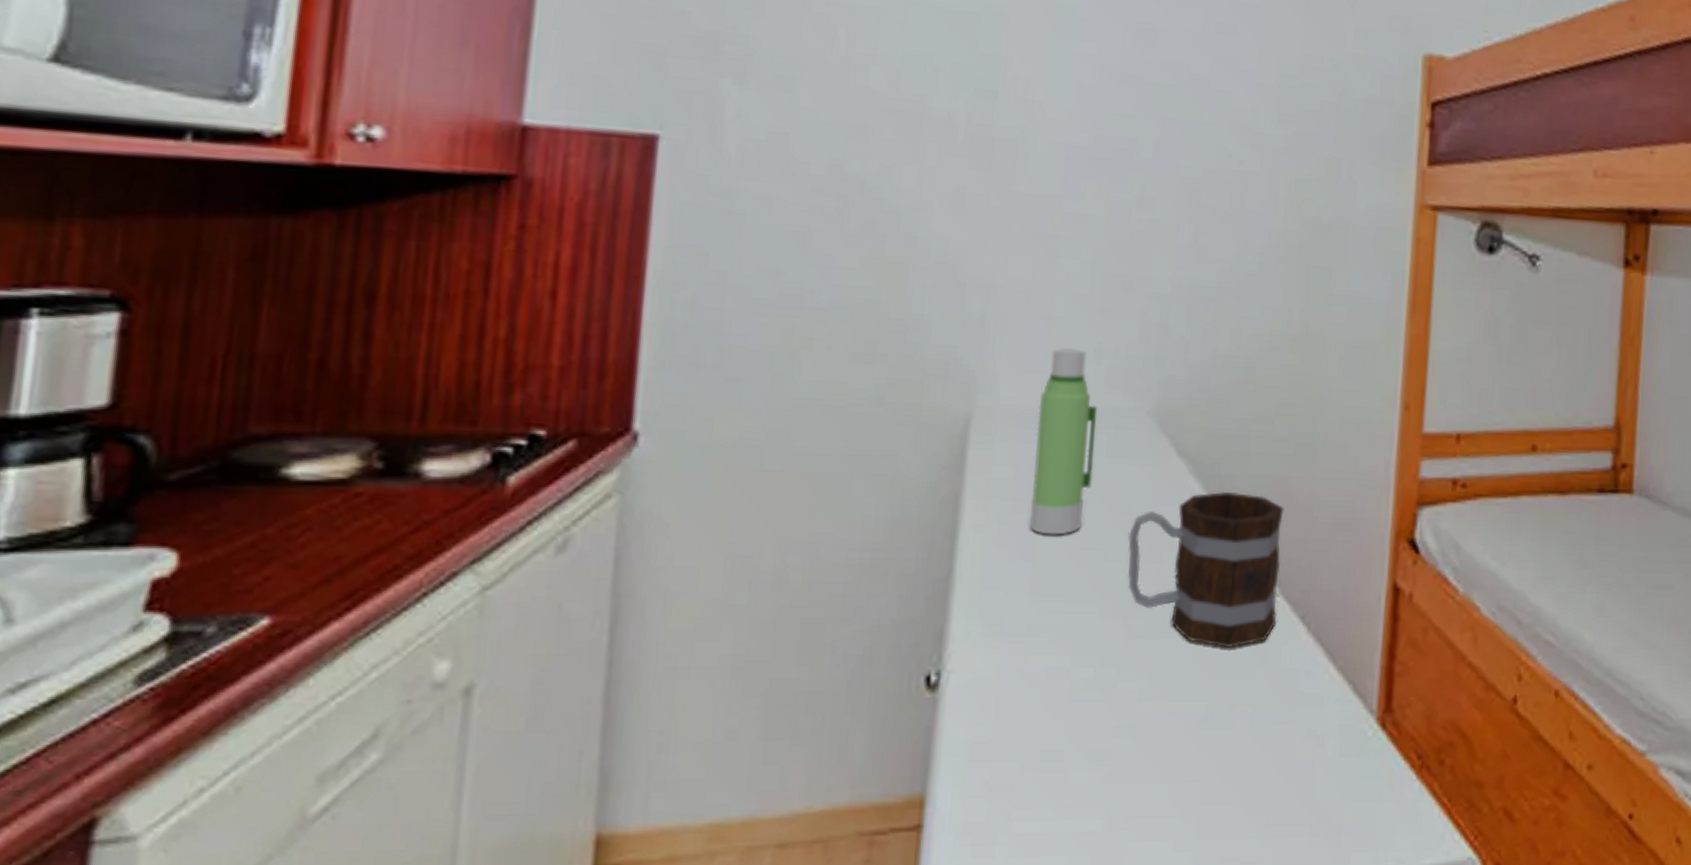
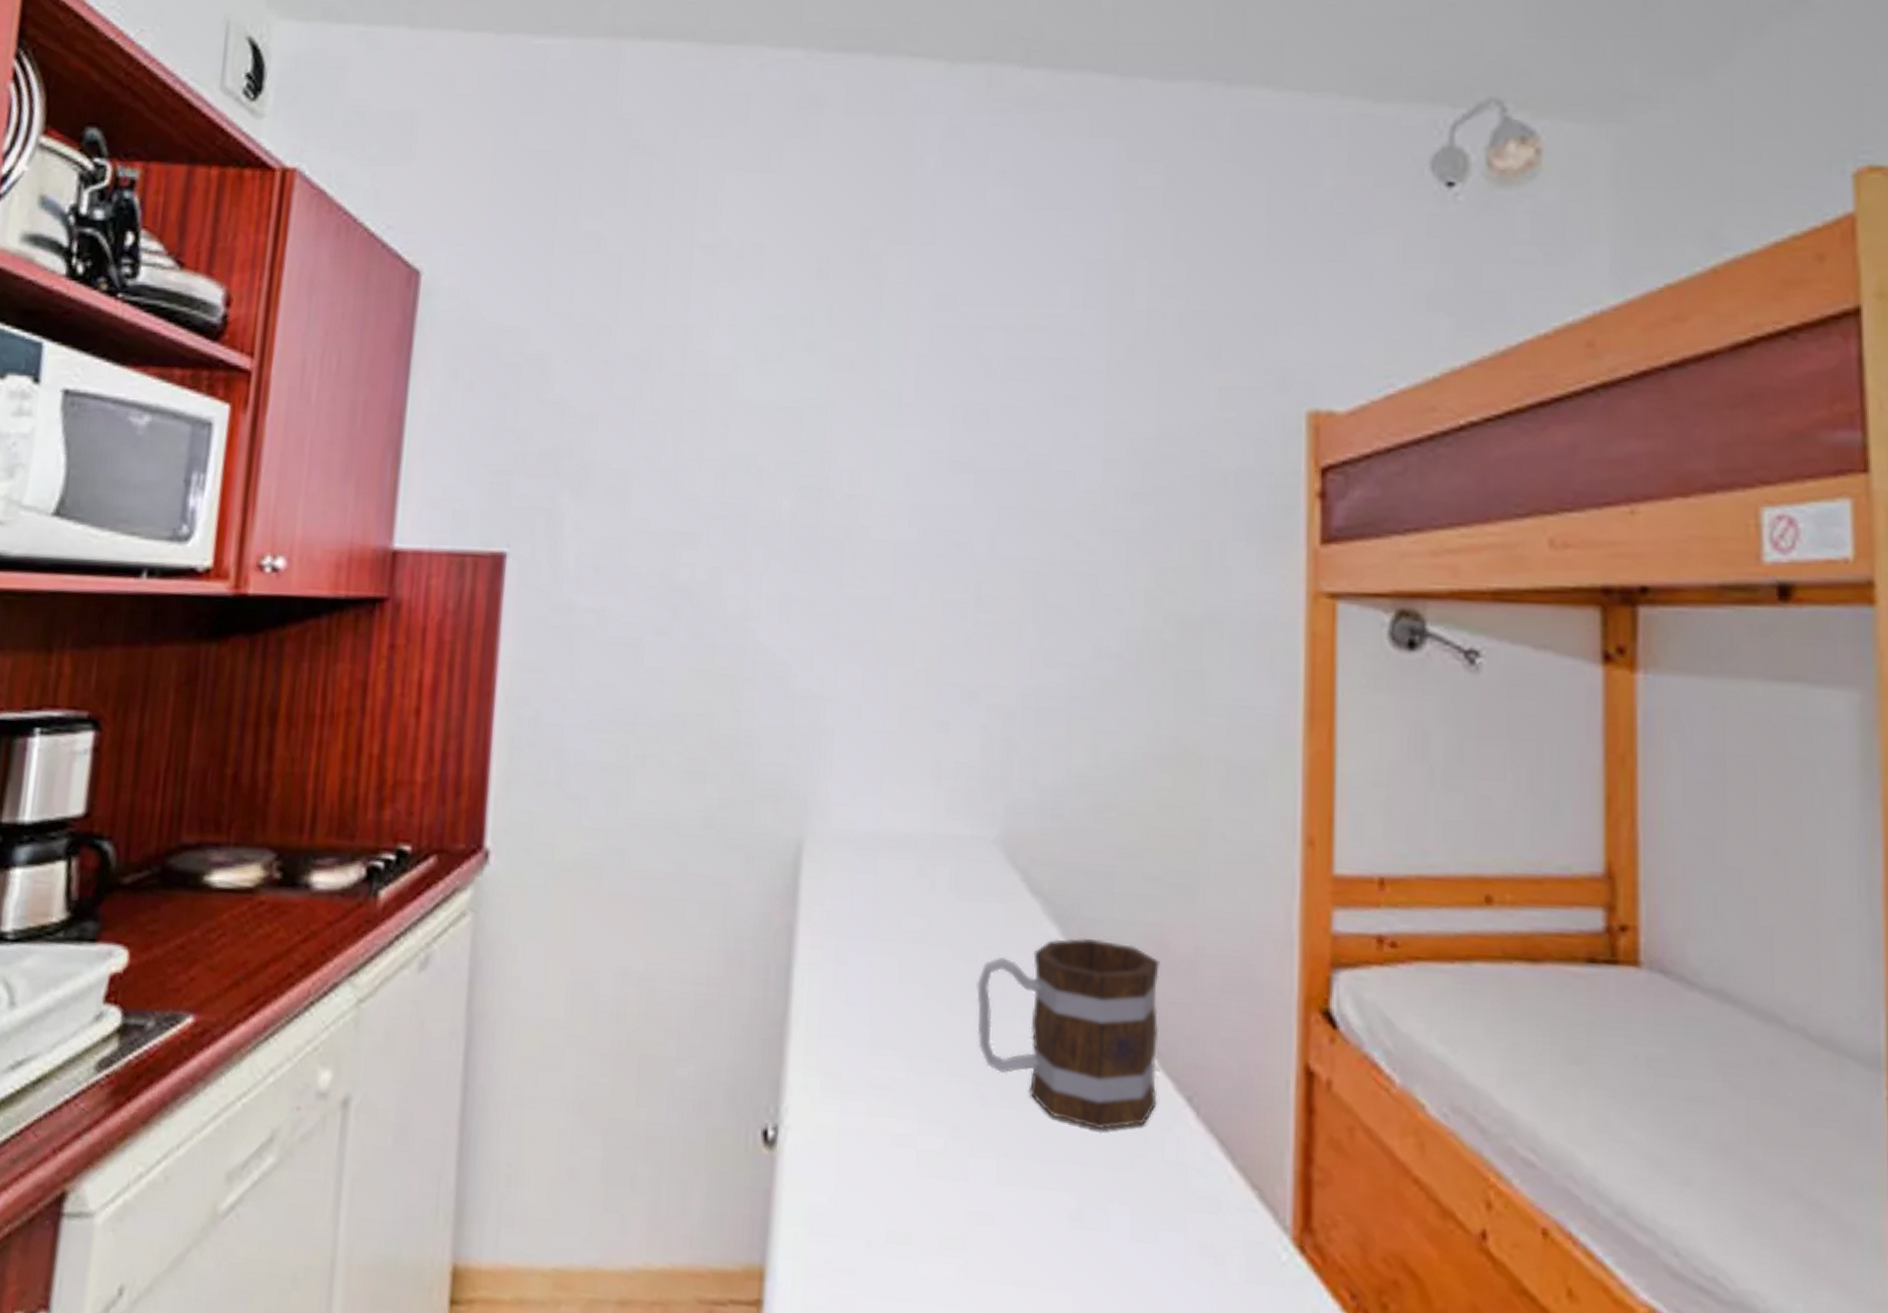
water bottle: present [1030,348,1098,535] -> none [868,767,938,980]

